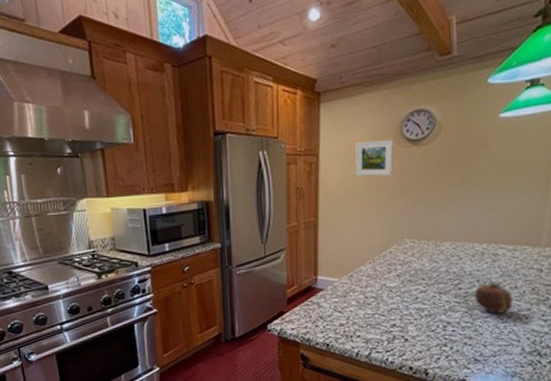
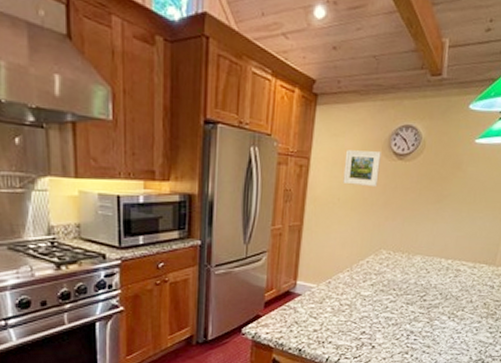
fruit: present [475,282,513,313] -> none [436,296,468,325]

